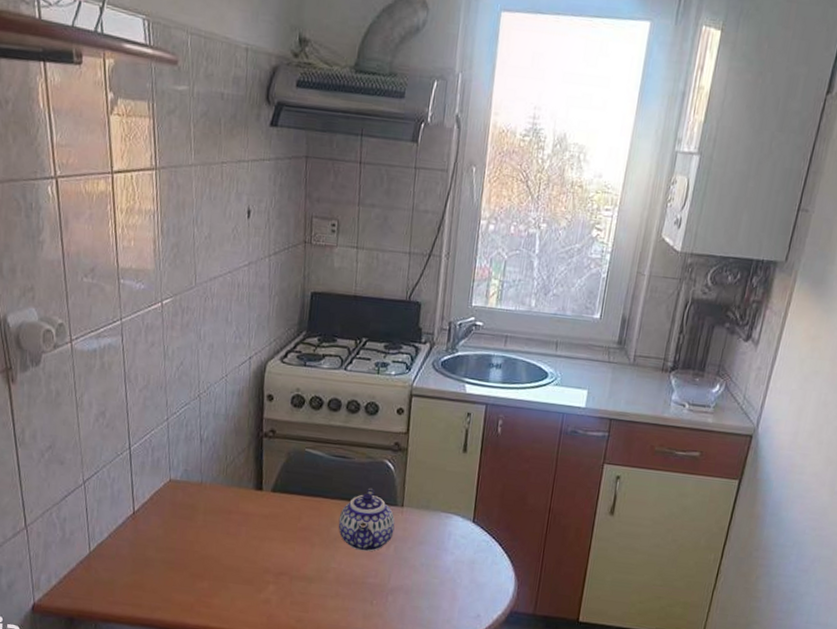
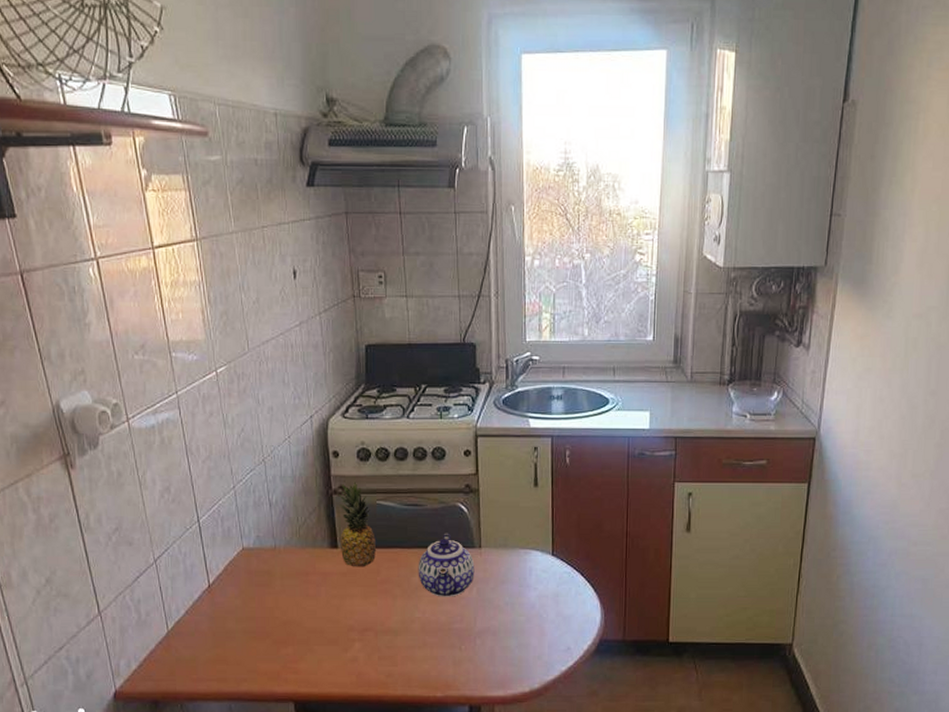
fruit: none [265,426,301,512] -> present [338,480,376,567]

